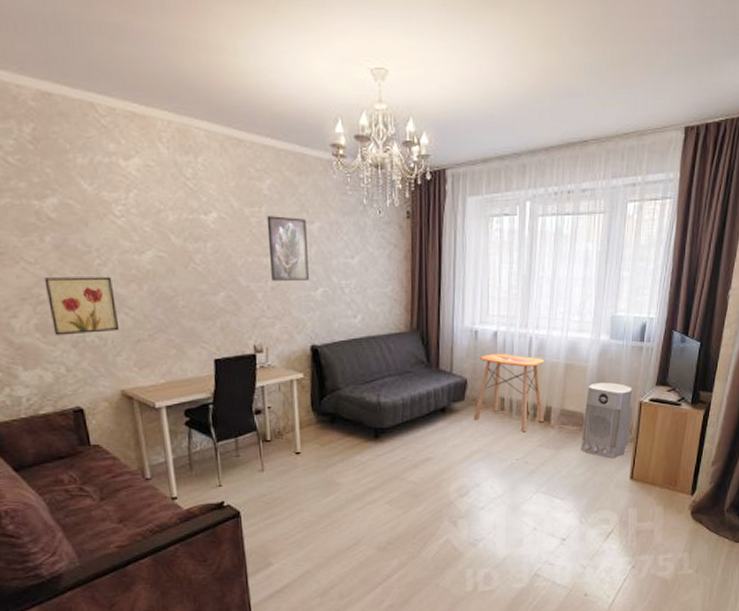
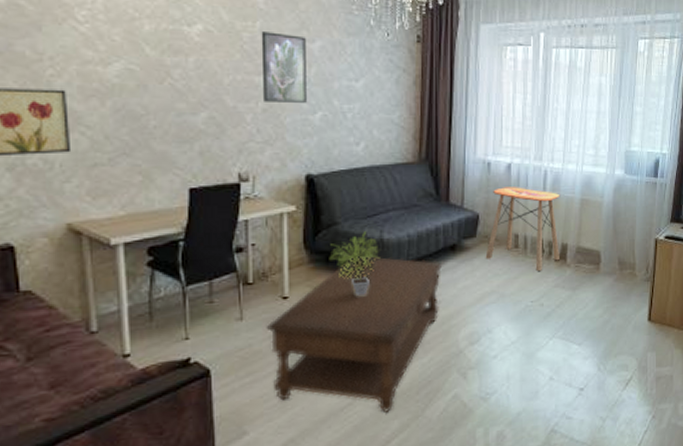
coffee table: none [283,418,434,552] -> present [266,256,443,412]
potted plant: none [333,396,378,453] -> present [329,231,380,297]
air purifier: present [580,382,633,459] -> none [597,219,648,300]

